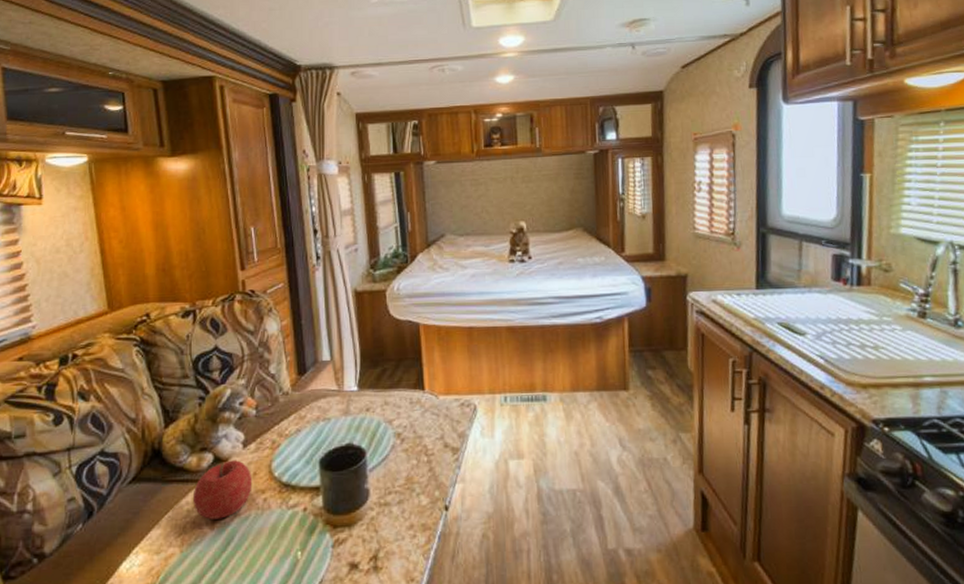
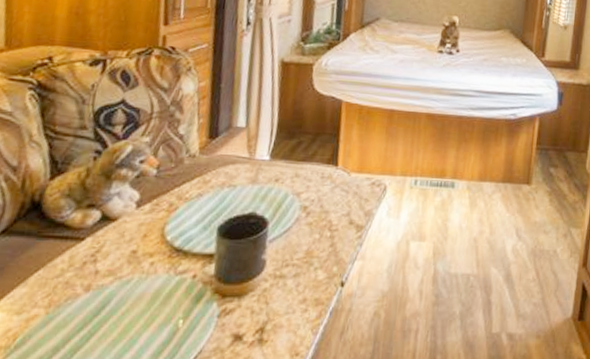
fruit: present [192,460,253,520] -> none [69,220,142,281]

